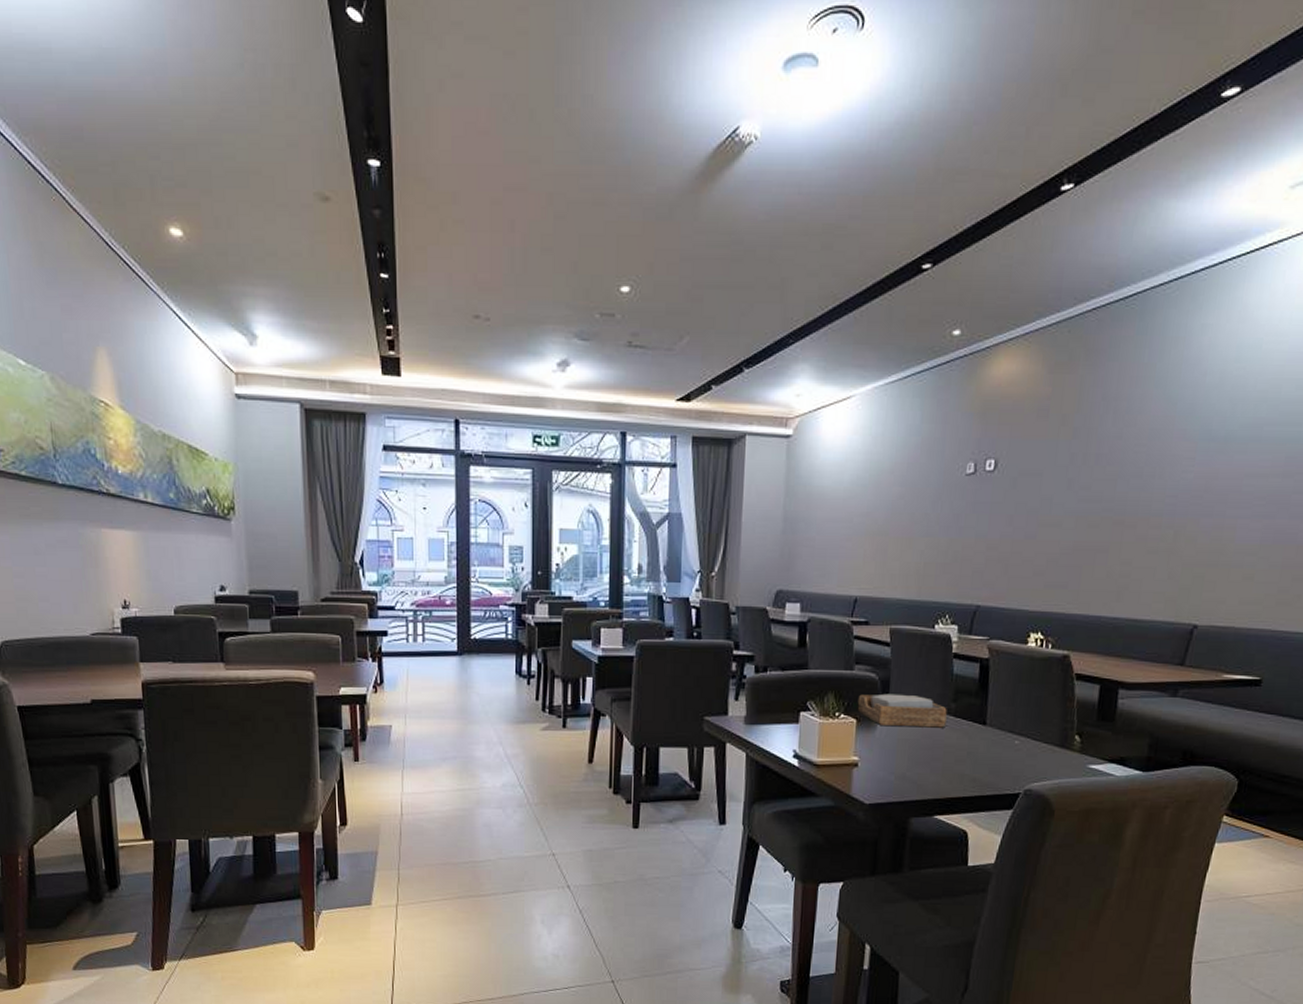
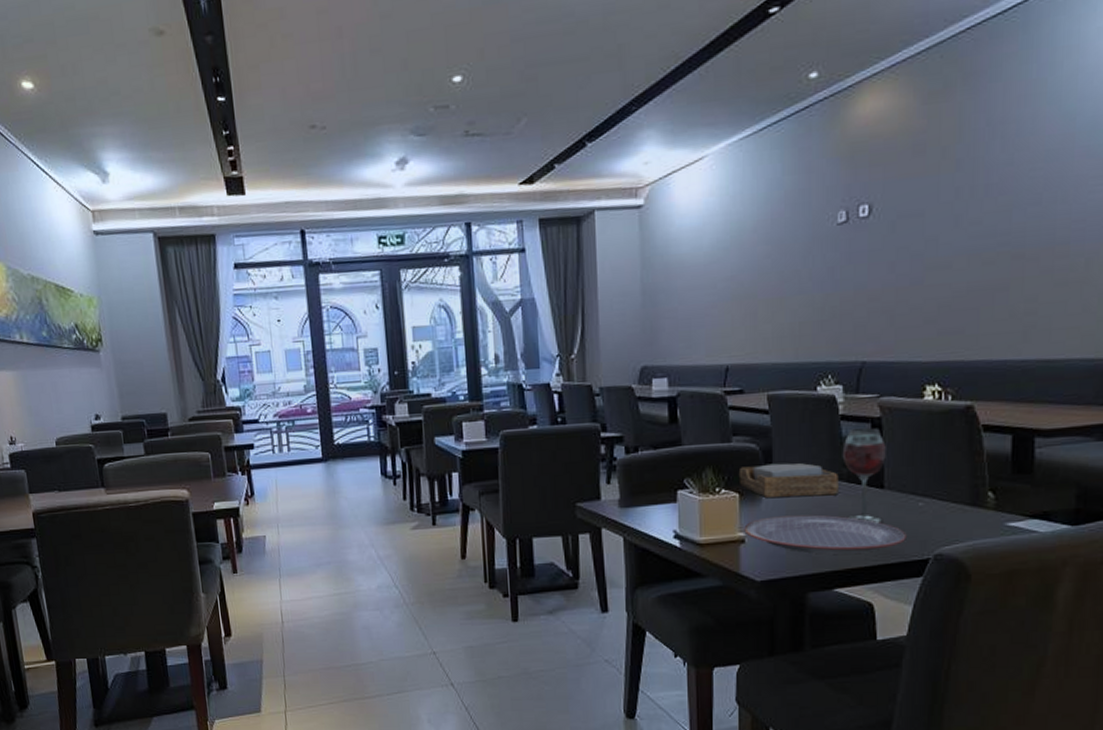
plate: none [858,743,1002,784] -> present [744,514,907,555]
wineglass: none [951,666,991,757] -> present [844,427,886,524]

